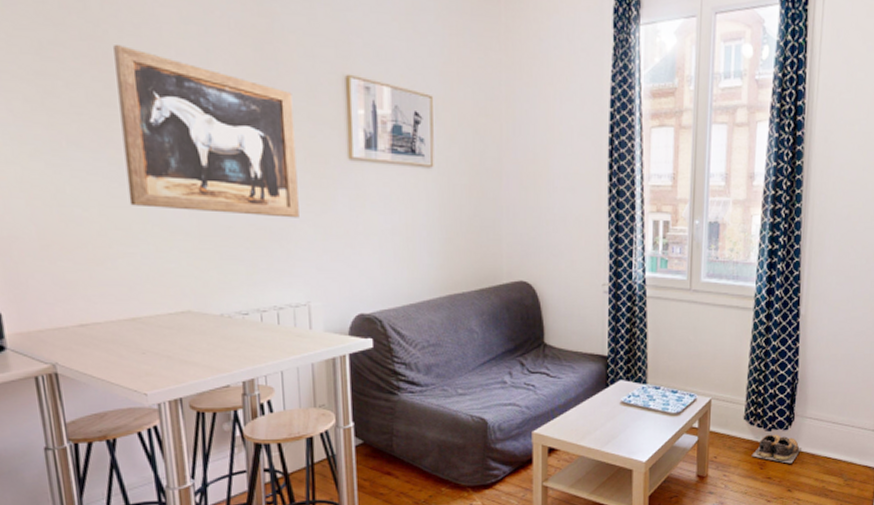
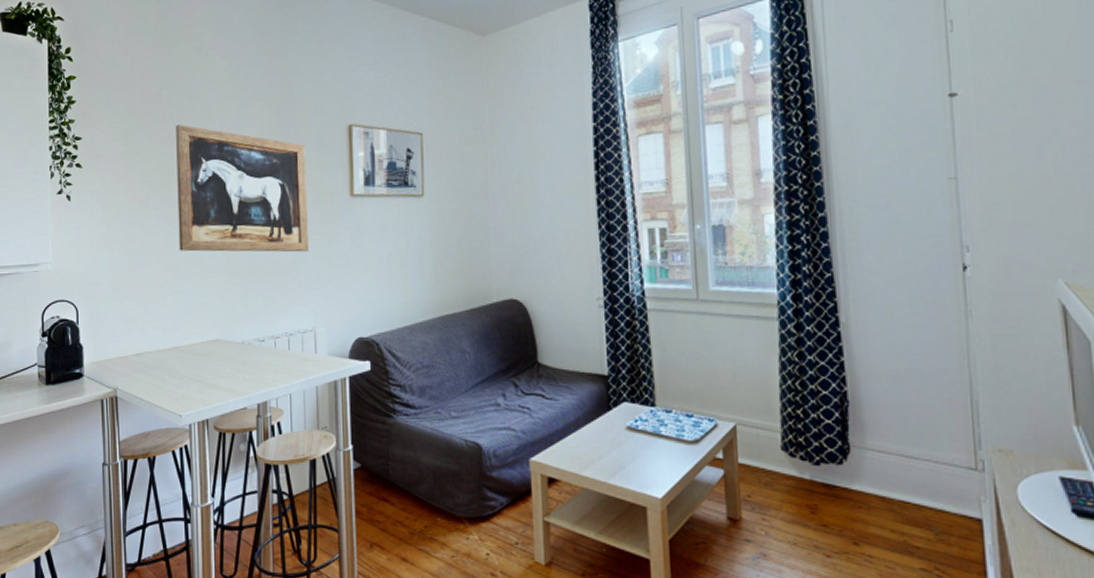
shoes: present [751,434,801,464] -> none [797,469,865,508]

